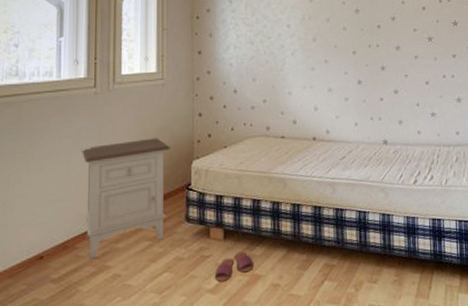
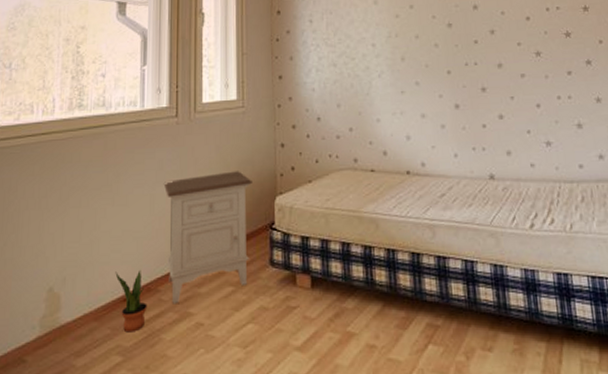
potted plant: none [31,229,64,287] -> present [115,269,147,333]
slippers: present [215,251,253,282] -> none [303,303,345,338]

